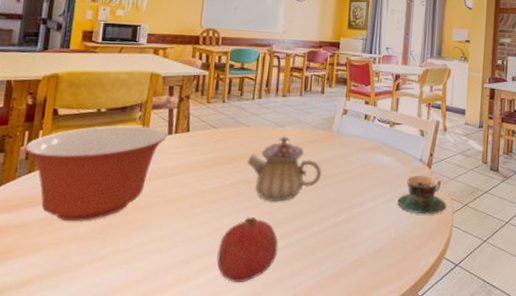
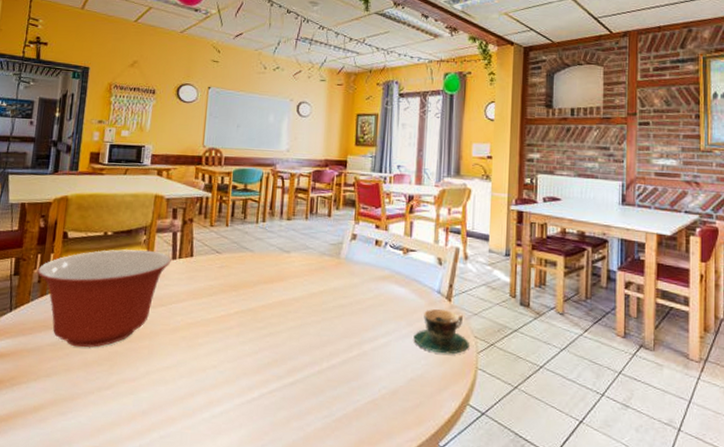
fruit: present [217,217,279,282] -> none [222,349,285,420]
teapot: present [247,136,322,203] -> none [252,262,330,335]

